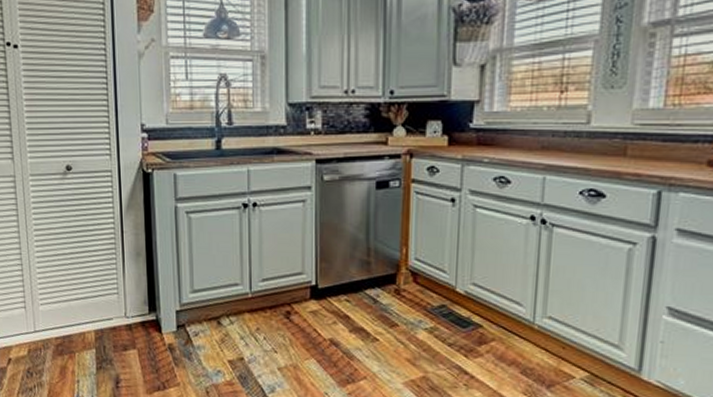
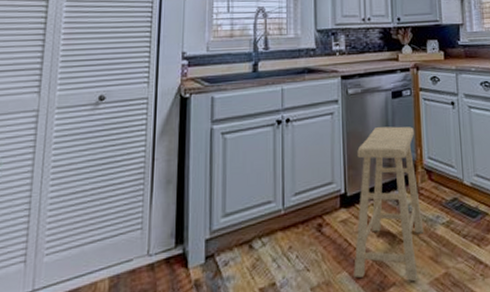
stool: none [322,220,403,380] -> present [354,126,424,282]

